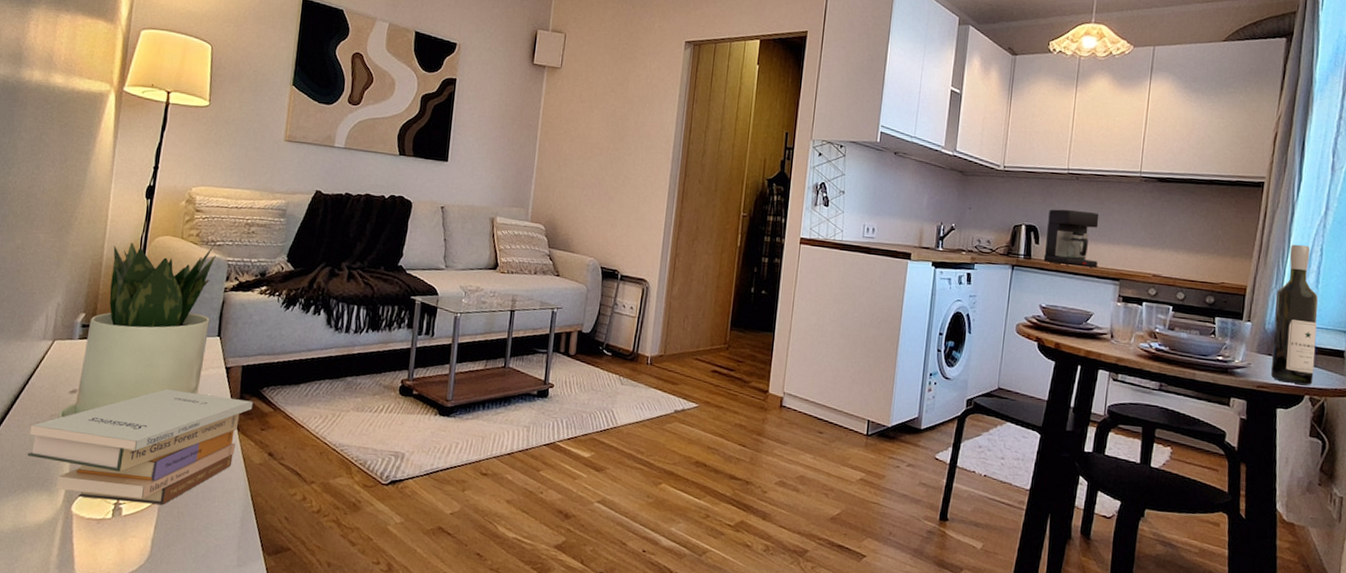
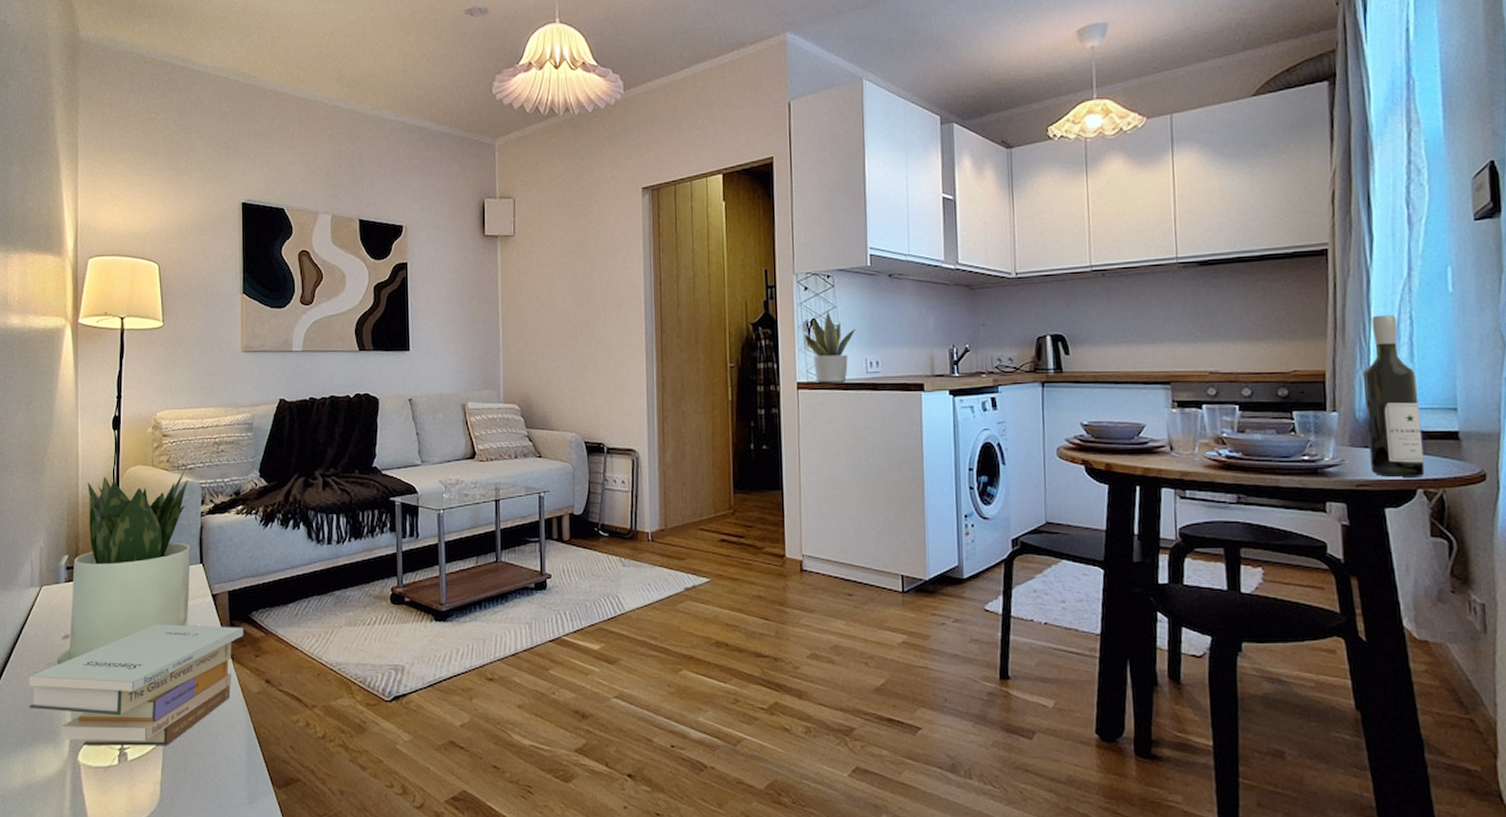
potted plant: none [813,176,859,244] -> present [804,310,856,384]
coffee maker: present [1043,209,1099,268] -> none [1076,311,1142,375]

